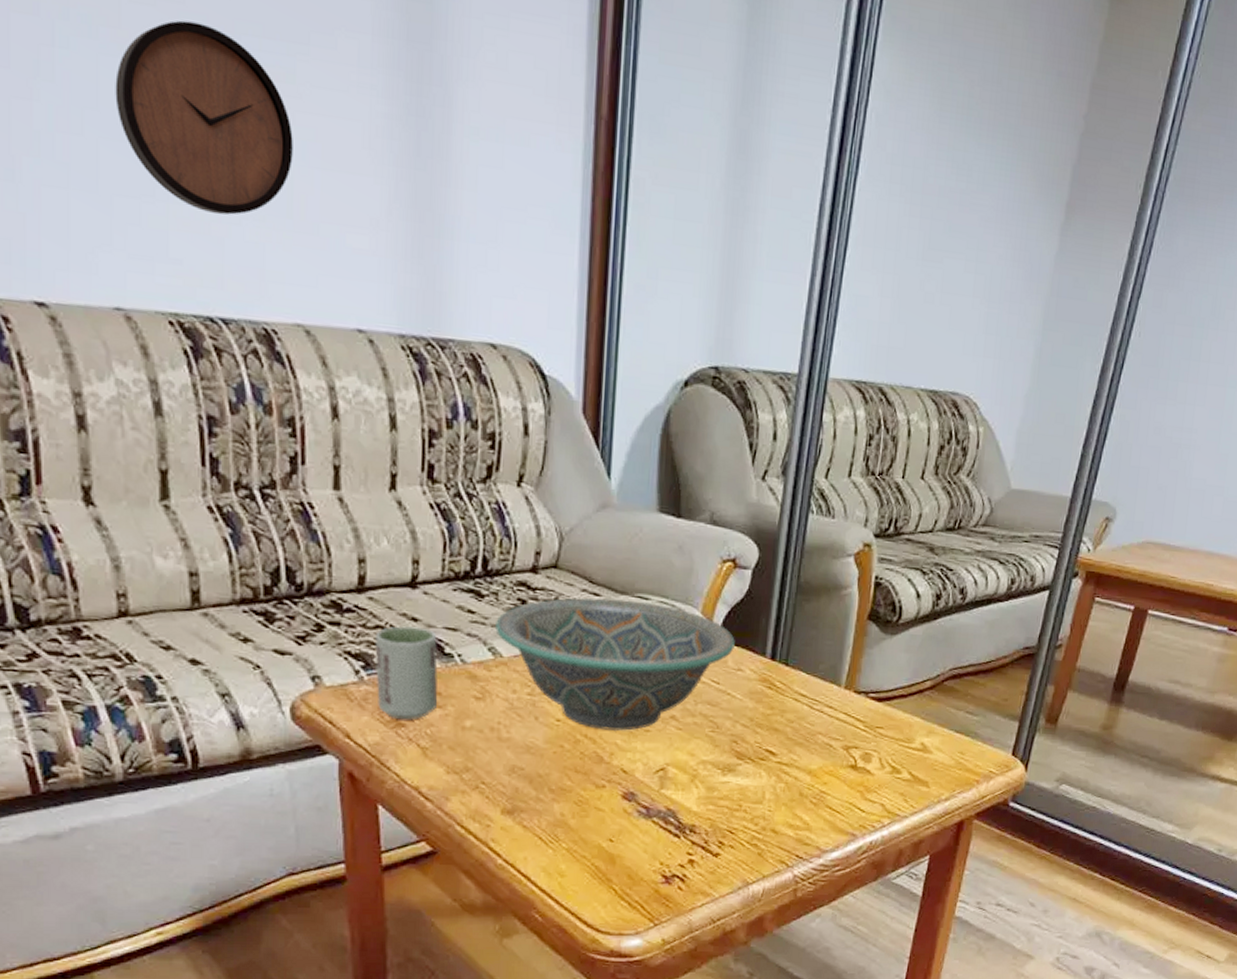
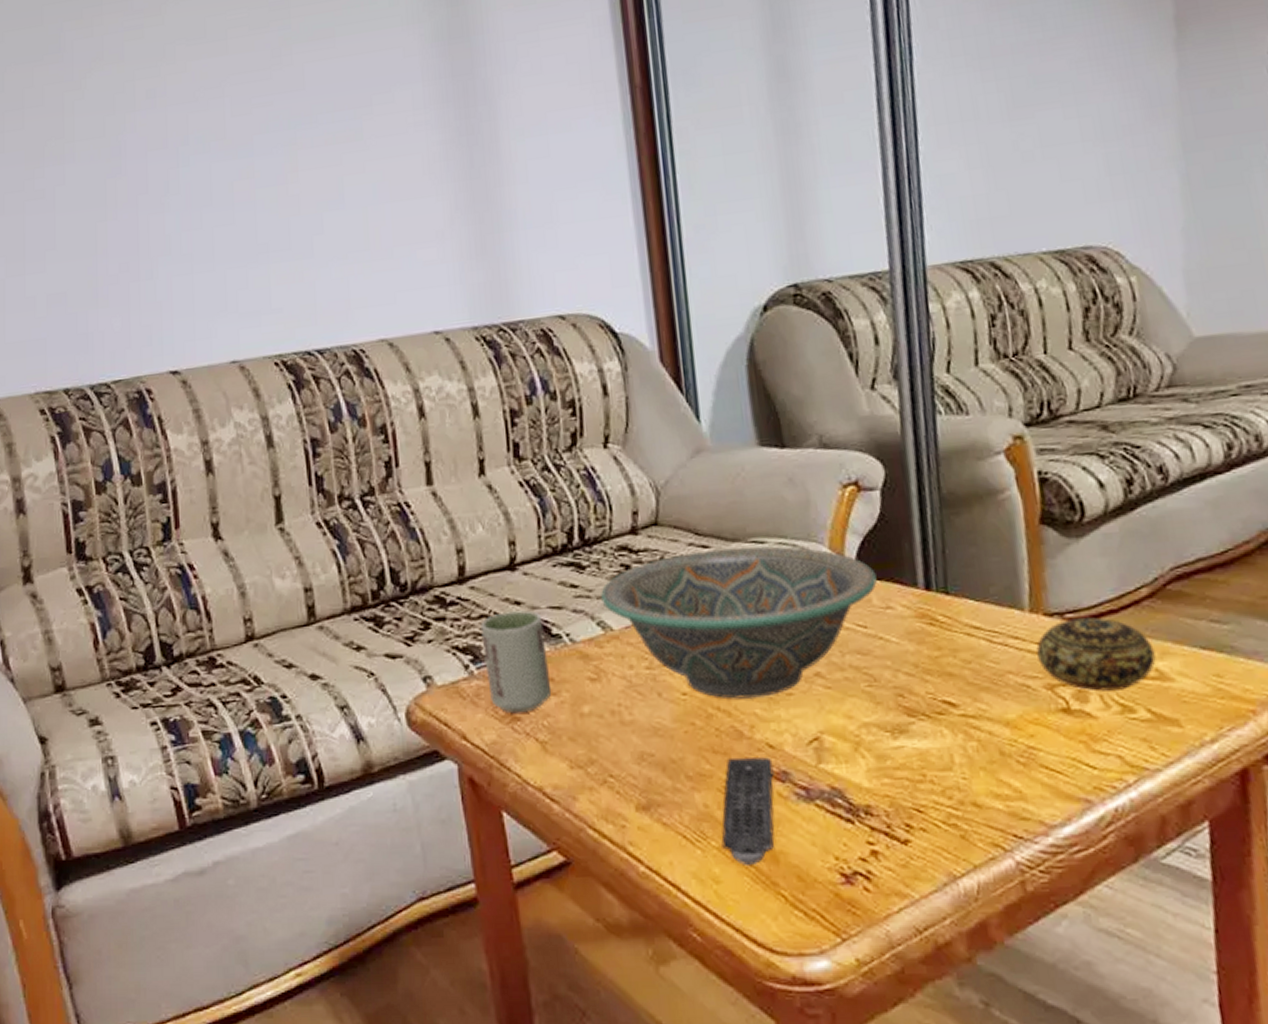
clock: present [115,20,293,215] -> none [224,115,366,264]
remote control: none [570,777,624,864] -> present [721,757,775,865]
decorative ball: none [842,696,924,756] -> present [1036,617,1156,692]

